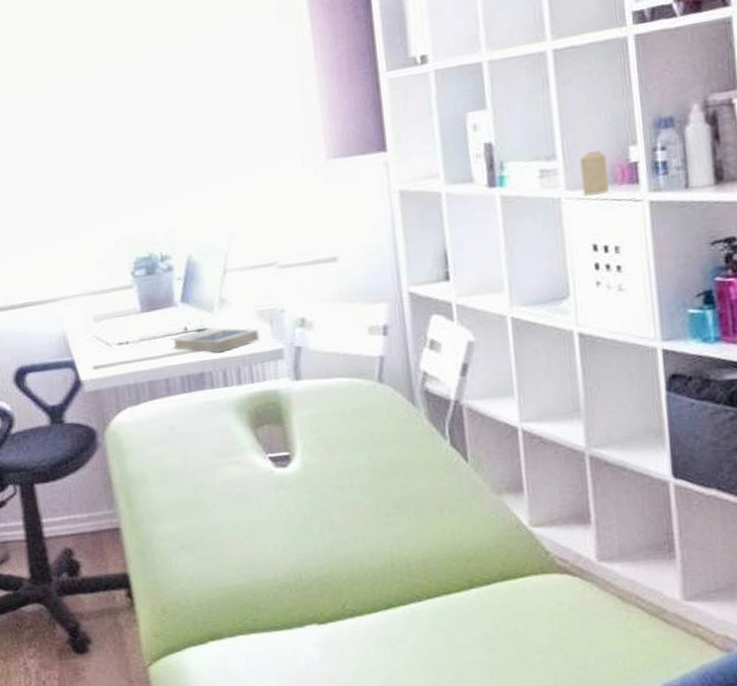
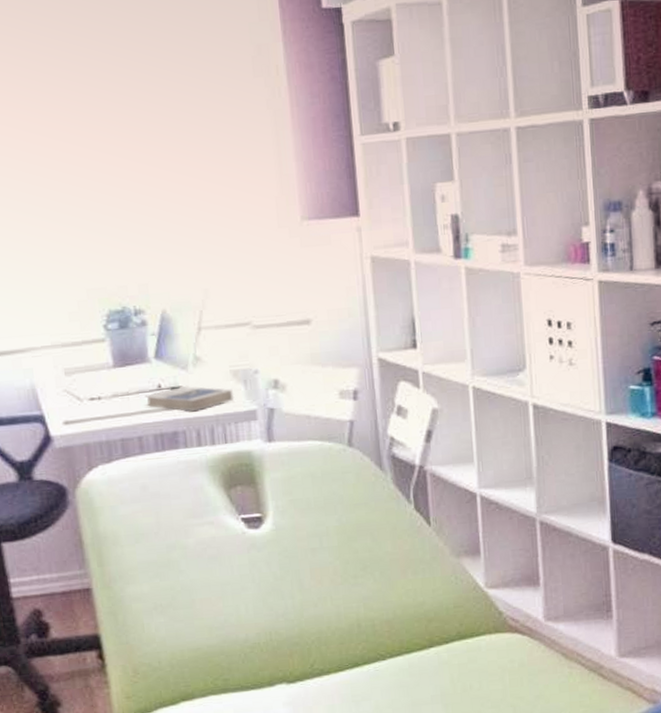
candle: present [579,150,609,196] -> none [538,229,563,272]

